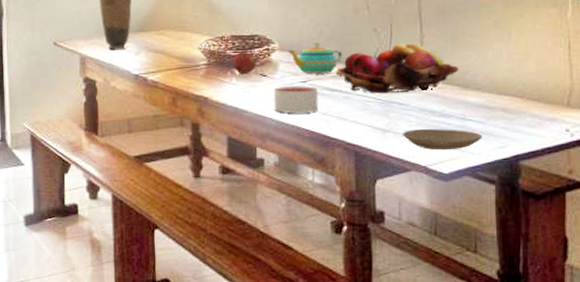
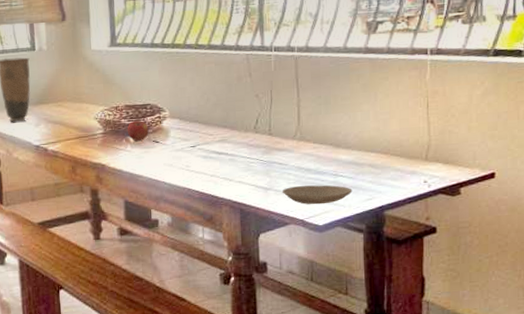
candle: present [273,86,318,114] -> none [165,150,207,177]
teapot: present [288,42,343,74] -> none [178,109,228,139]
fruit basket: present [335,44,459,94] -> none [221,107,332,155]

